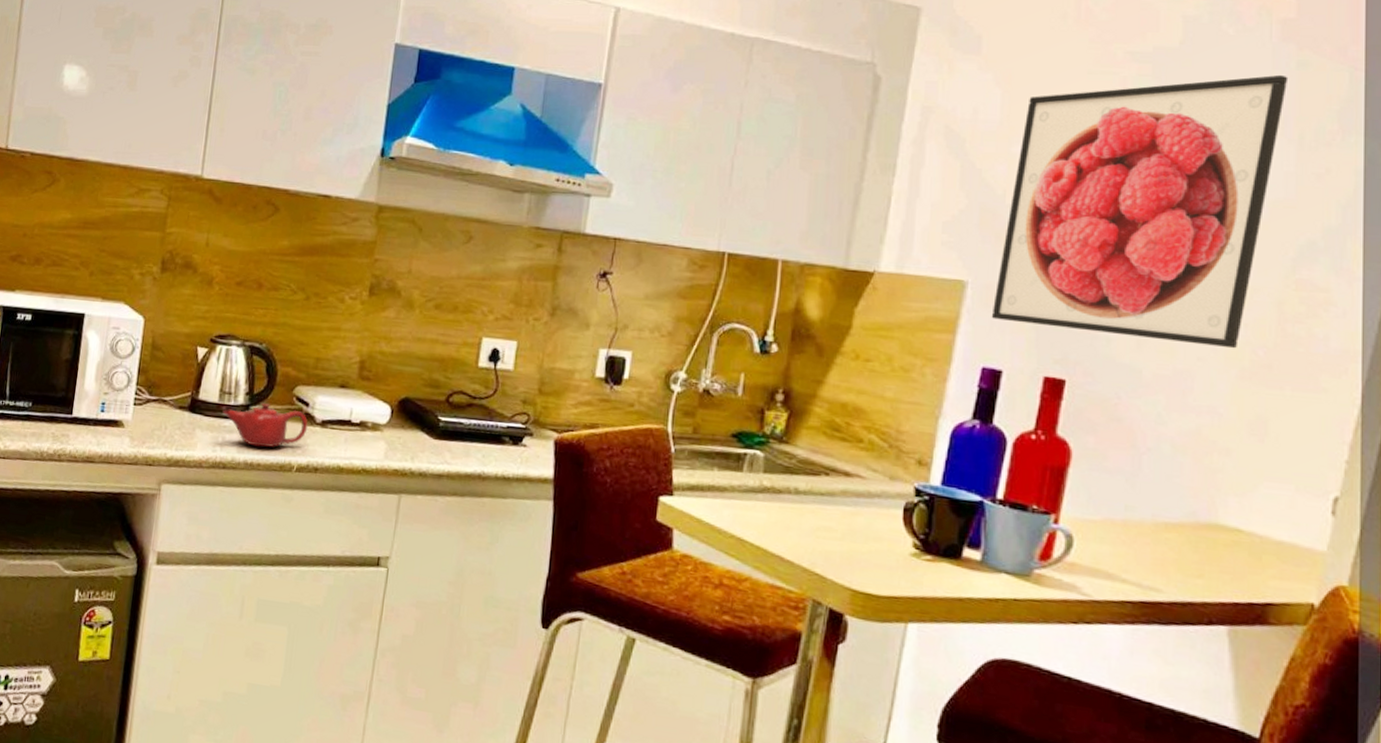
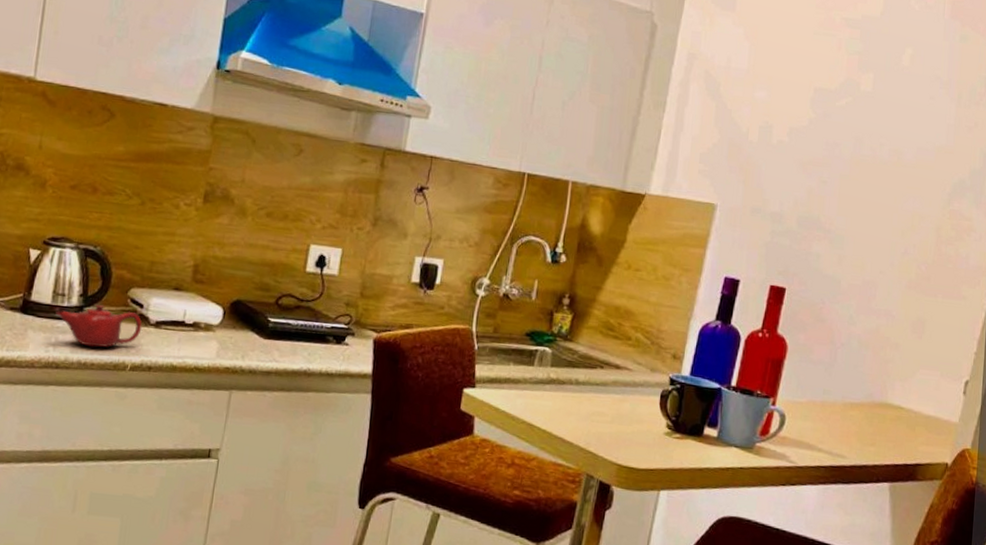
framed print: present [991,74,1289,349] -> none [733,45,954,264]

